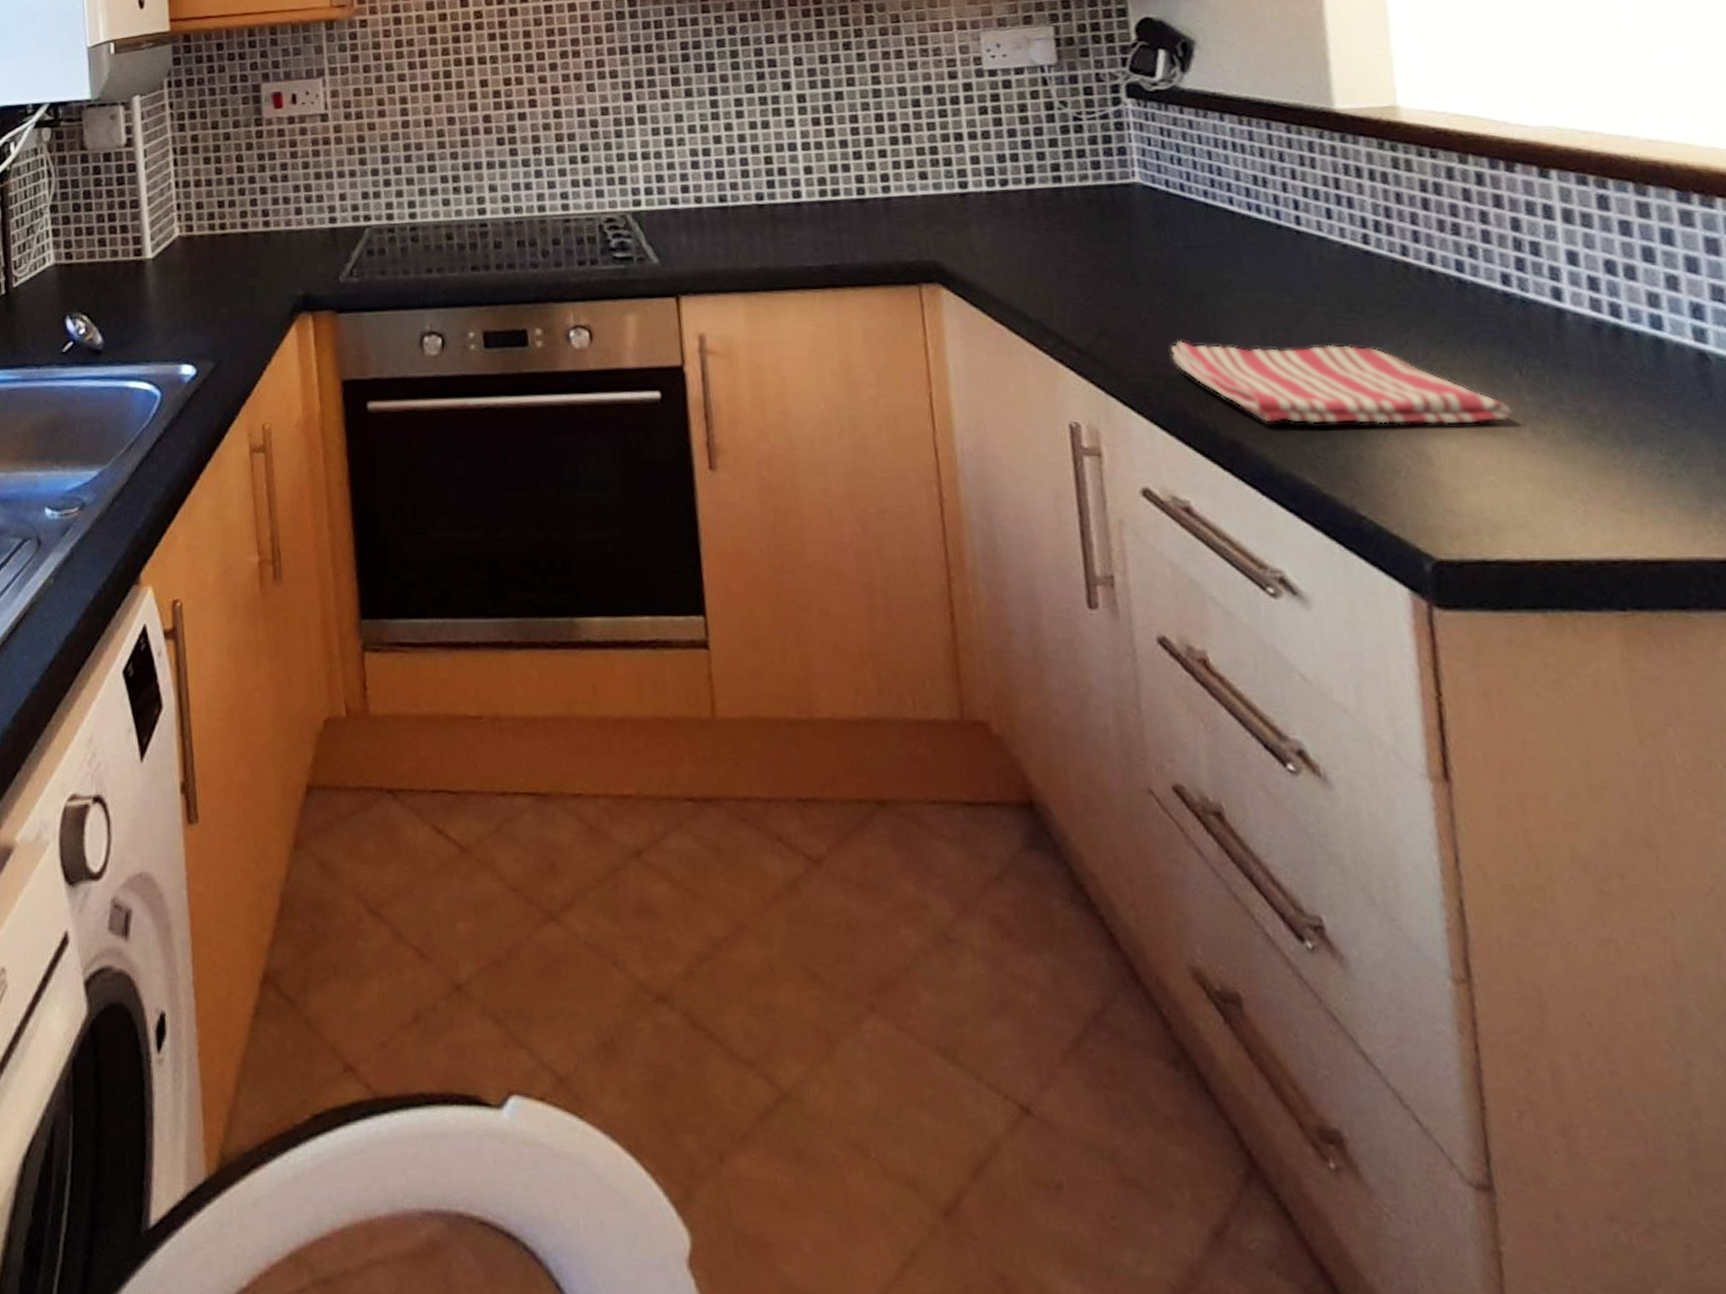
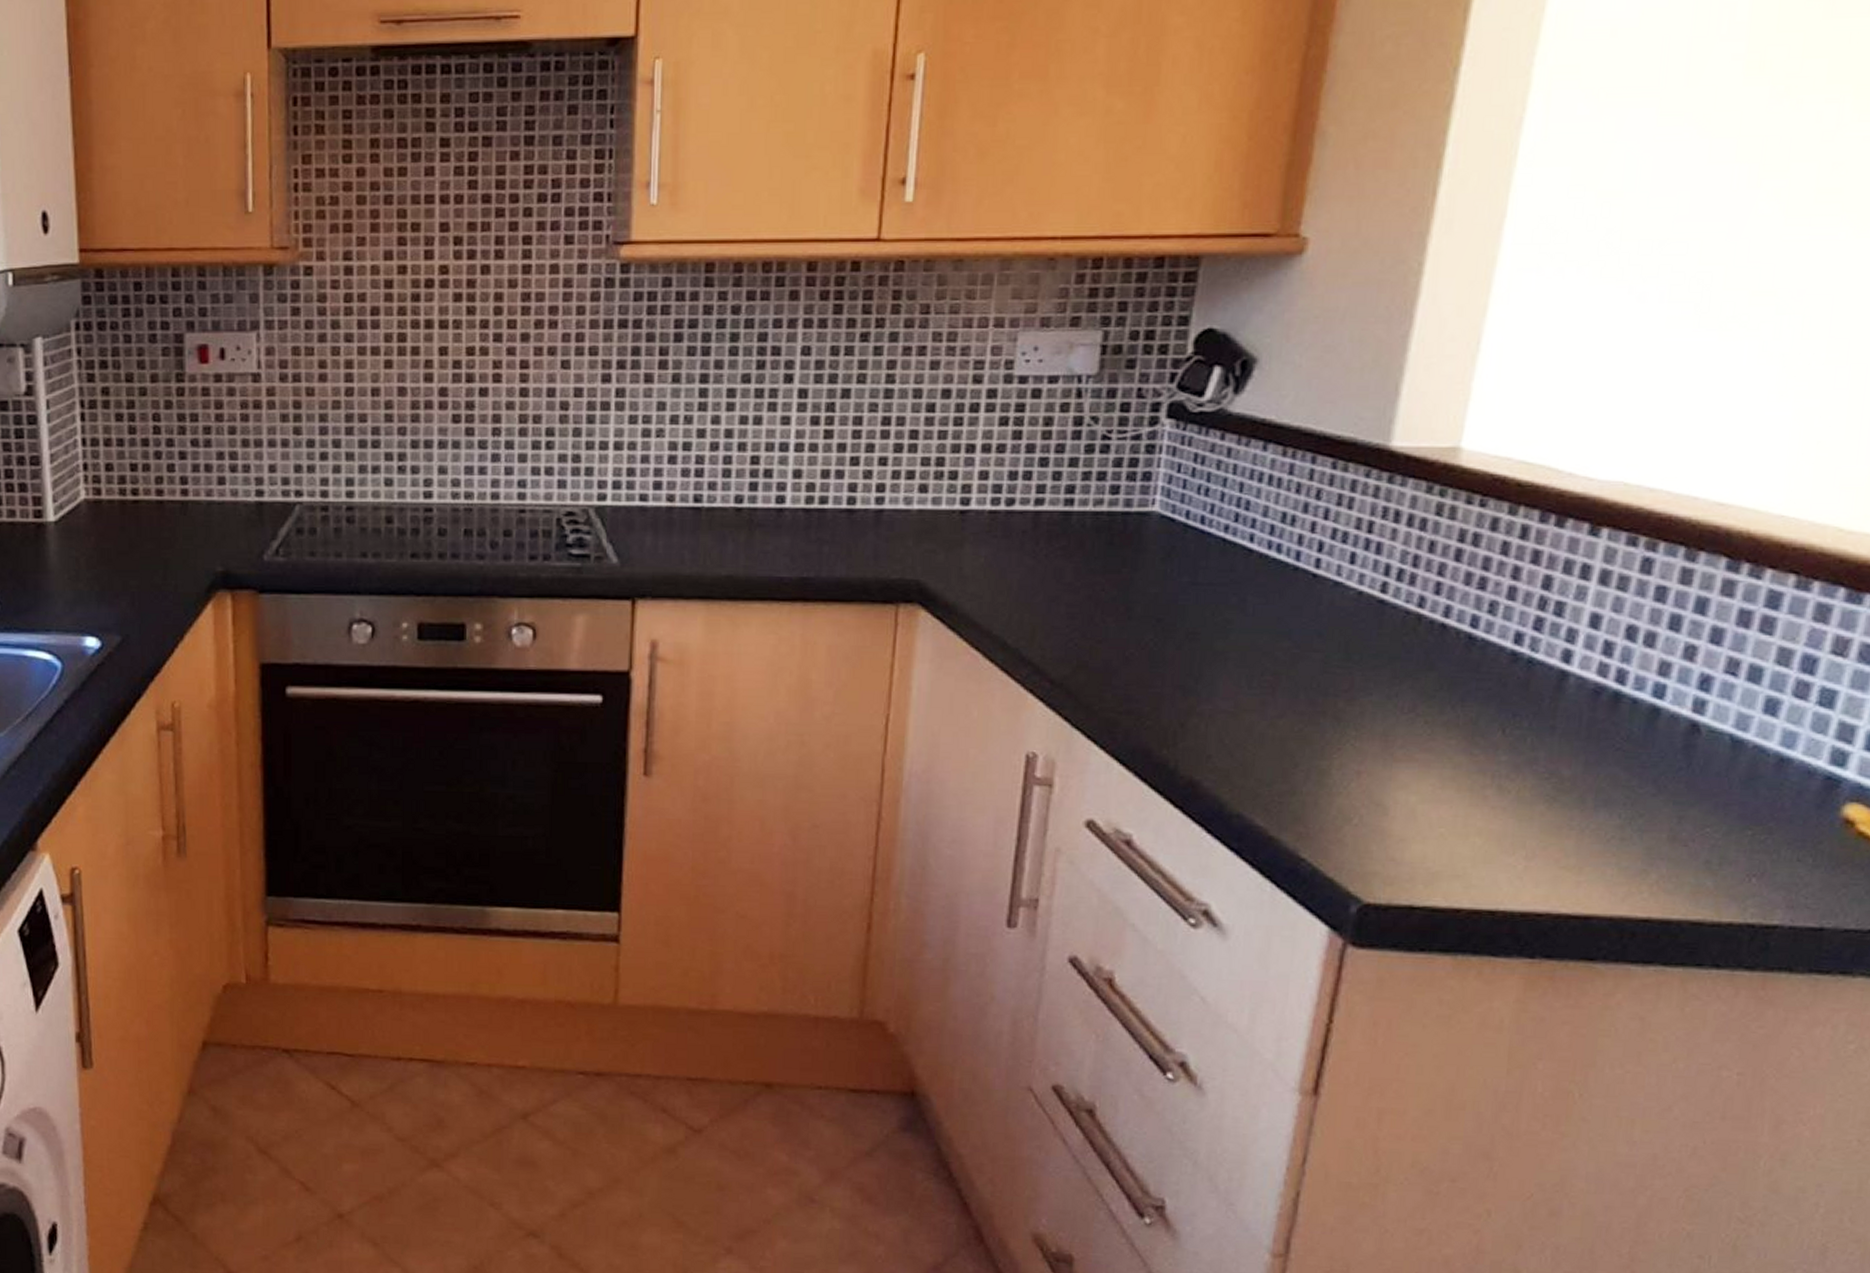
dish towel: present [1171,340,1513,425] -> none [1148,677,1485,778]

